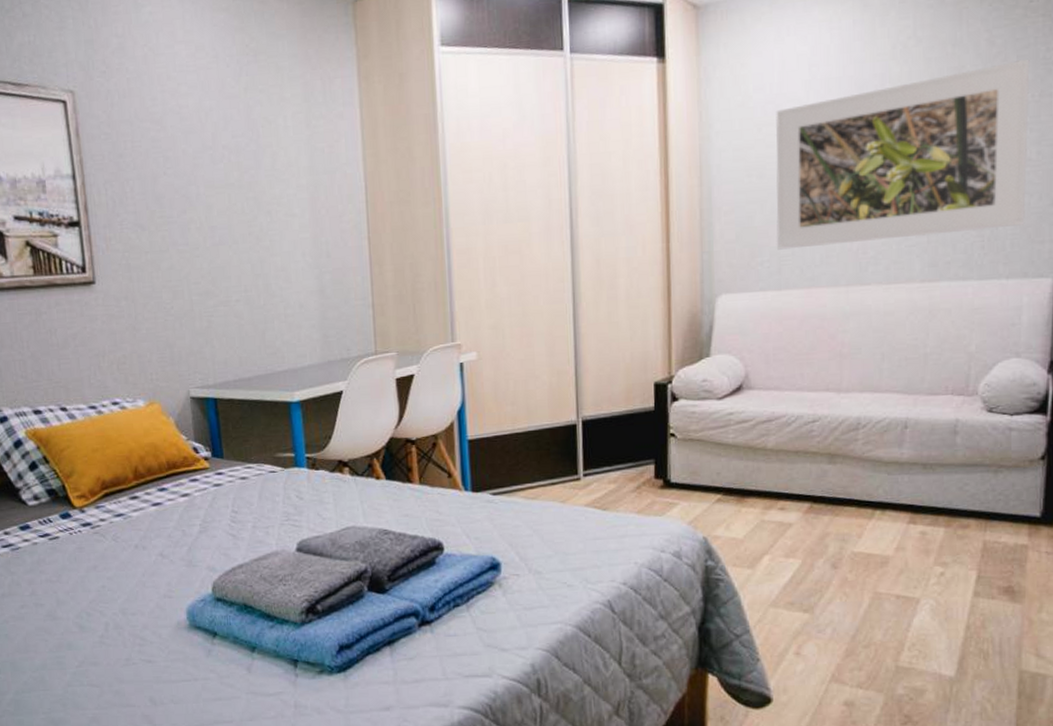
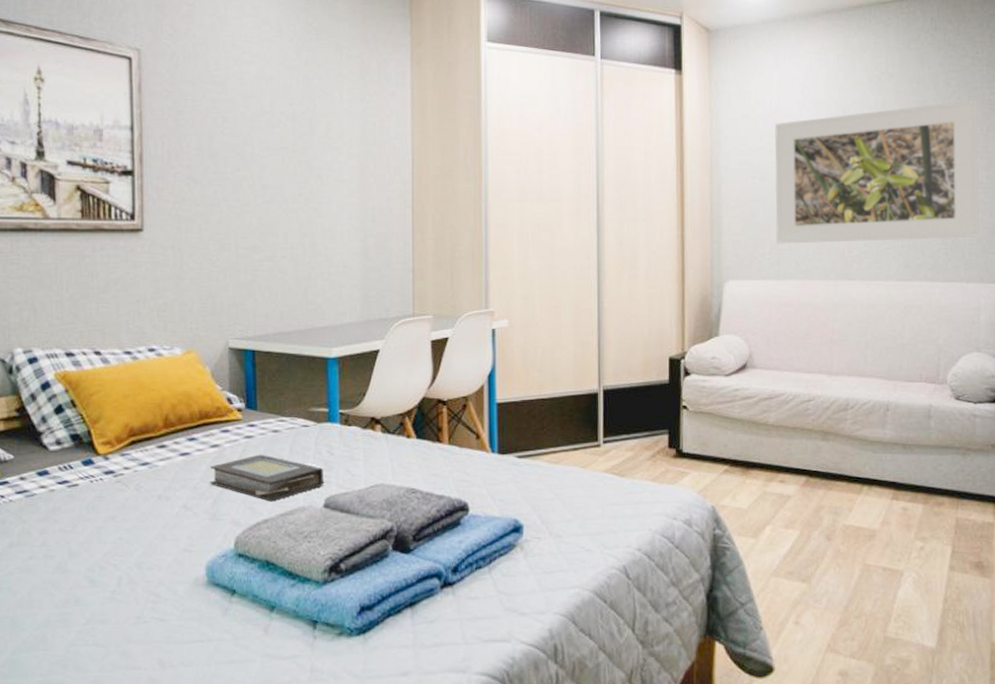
book: none [183,501,295,548] -> present [210,454,323,502]

